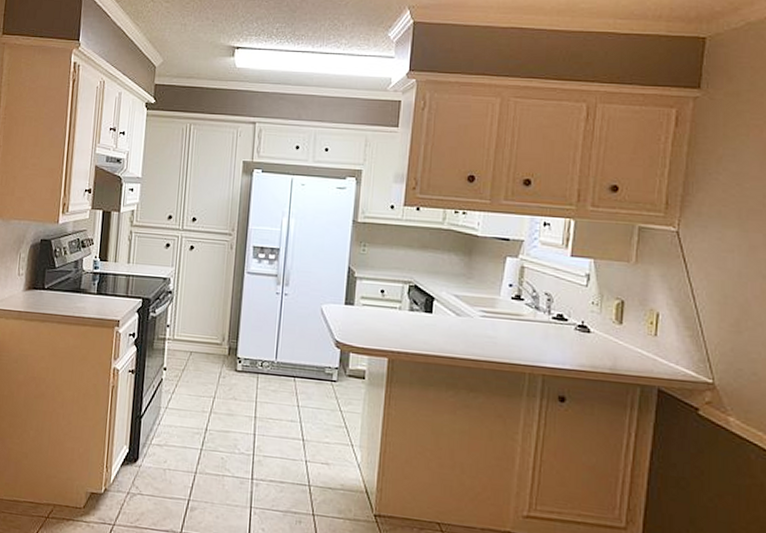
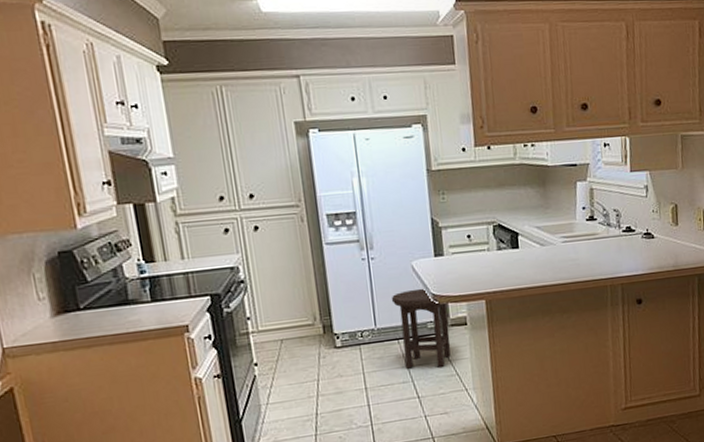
stool: none [295,331,349,416] -> present [391,288,451,369]

